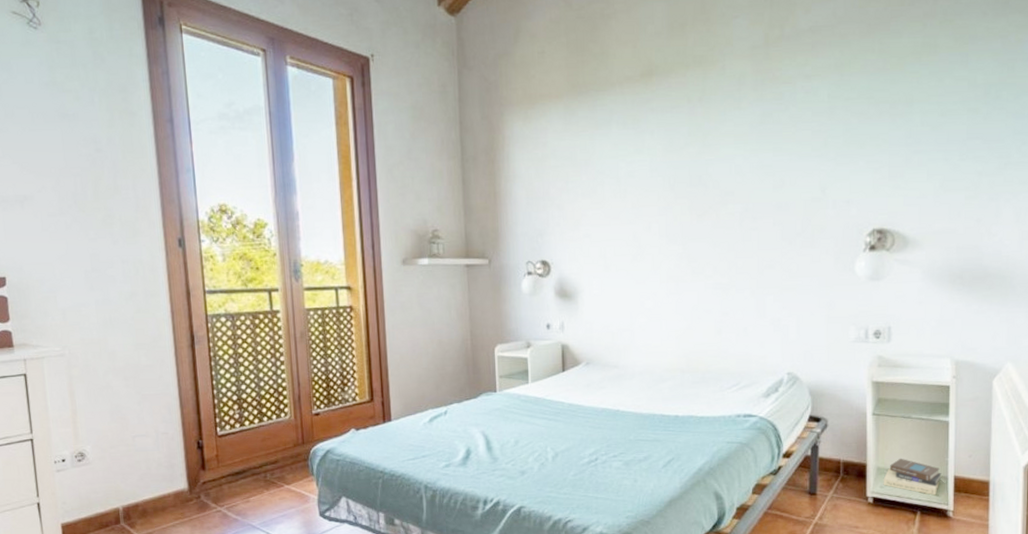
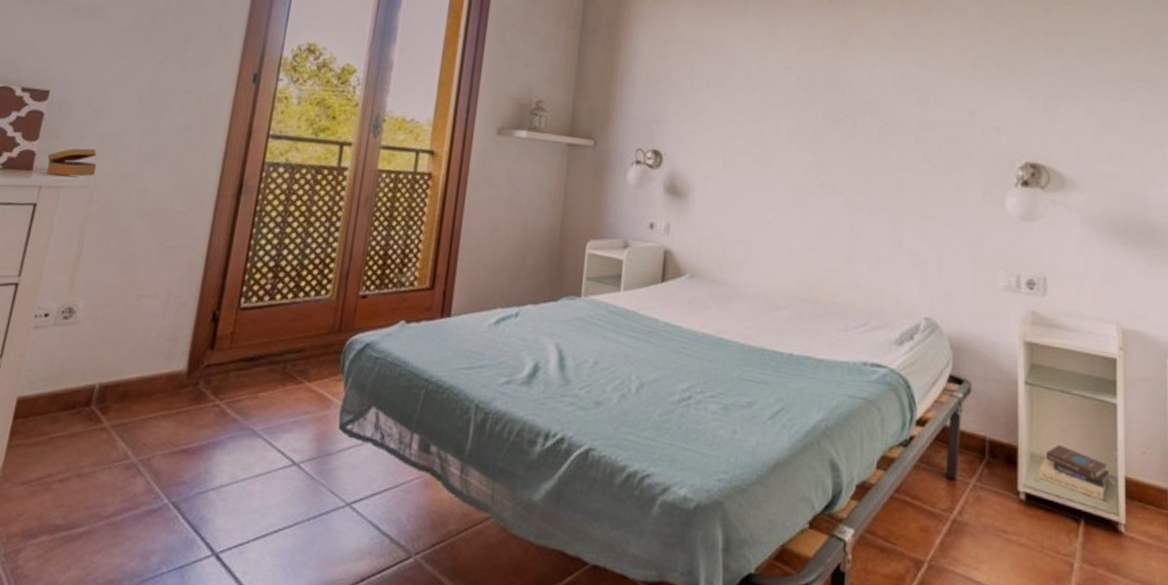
jewelry box: none [22,322,66,348] -> present [46,148,97,177]

